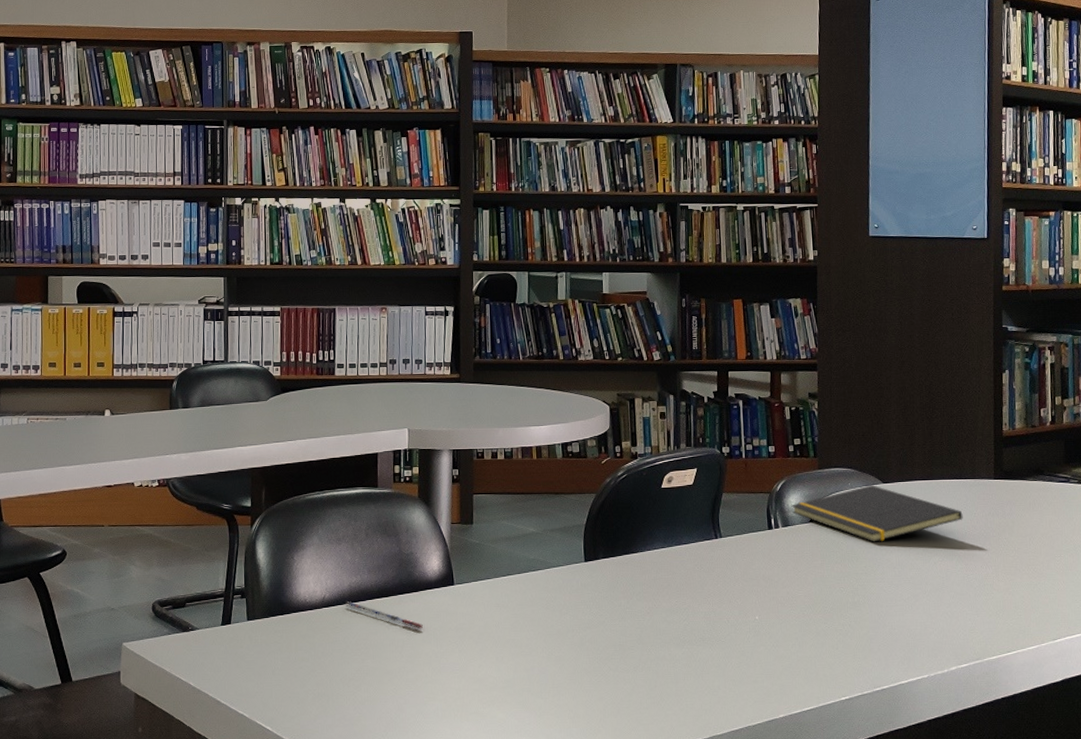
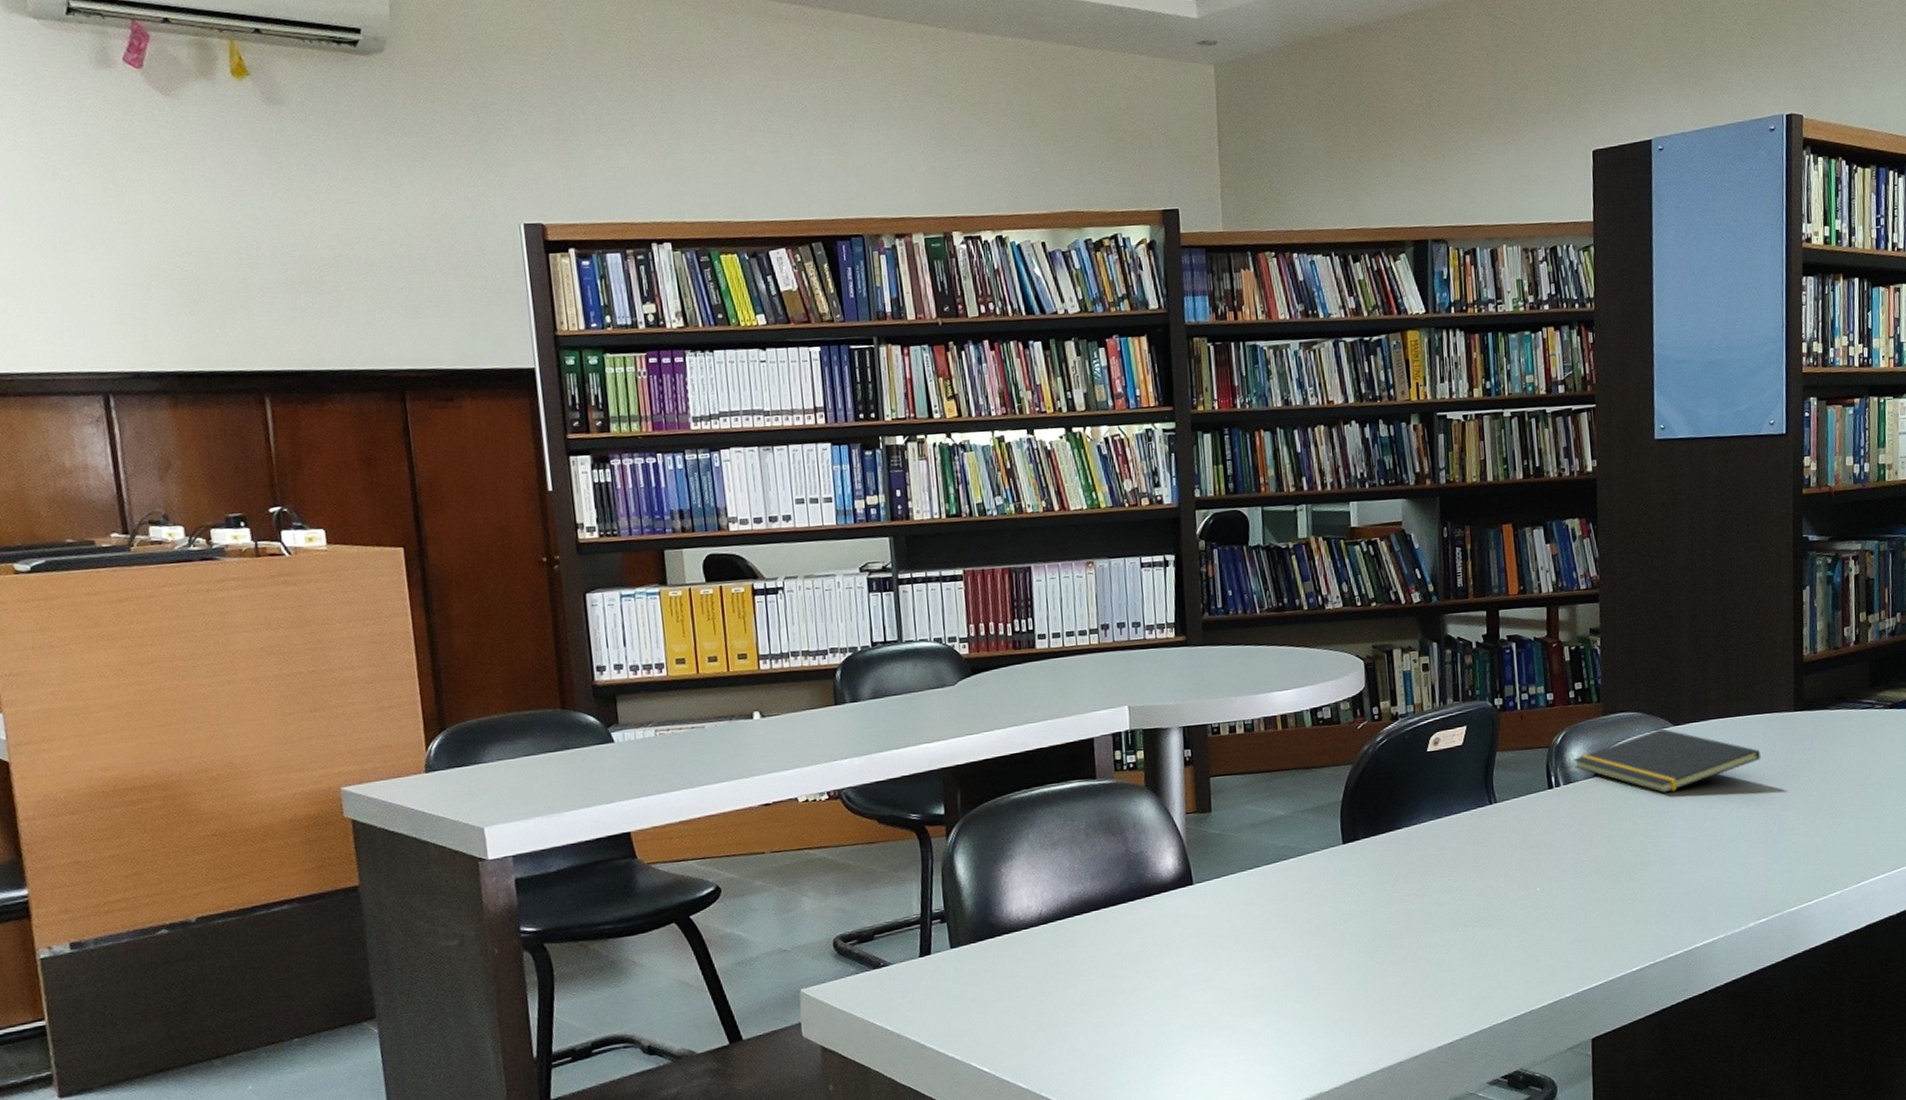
pen: present [345,601,423,629] -> none [1066,915,1160,939]

